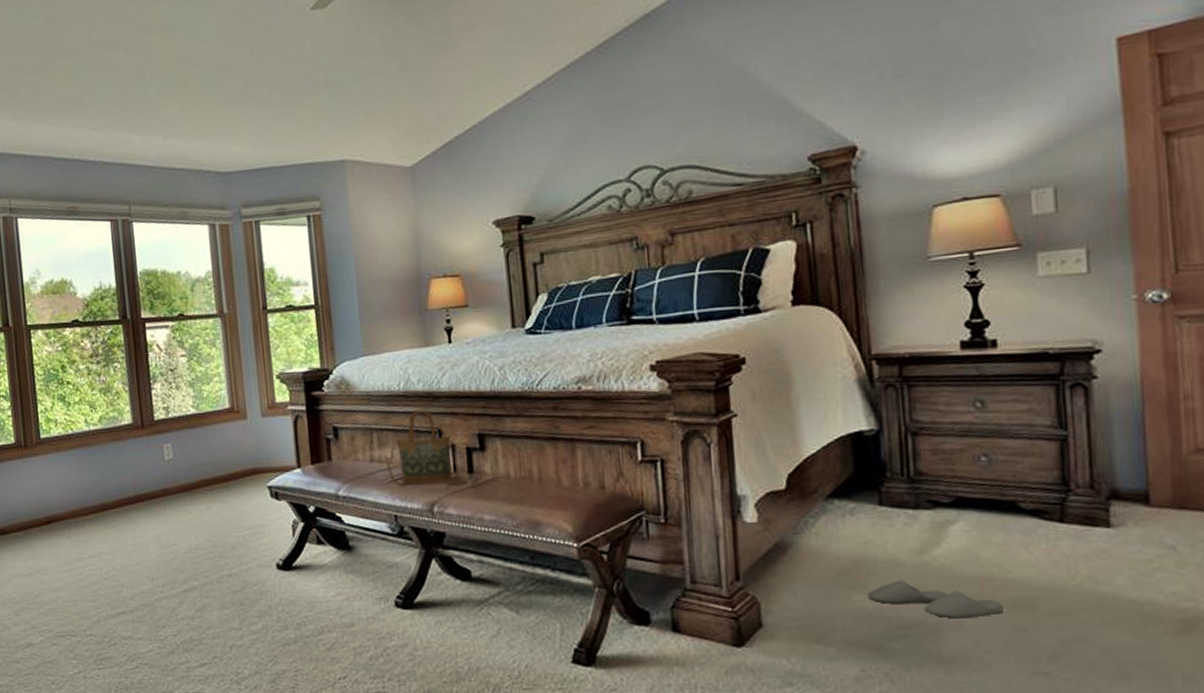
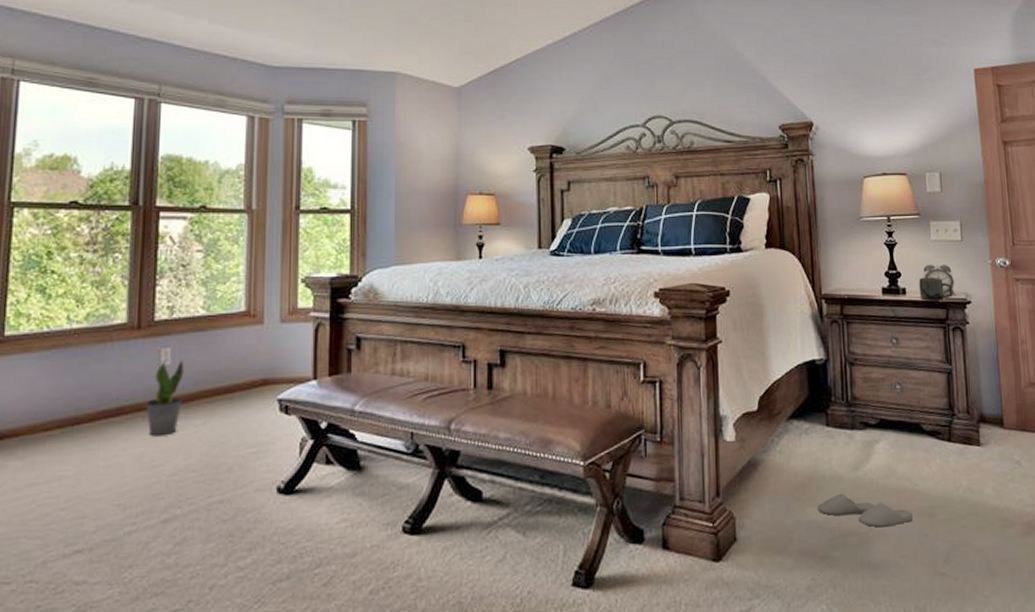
potted plant: none [157,453,186,520] -> present [145,360,184,437]
handbag: present [387,409,467,487] -> none [408,322,486,402]
mug: none [1017,322,1073,354] -> present [918,277,954,302]
alarm clock: none [1024,306,1077,345] -> present [923,264,956,296]

